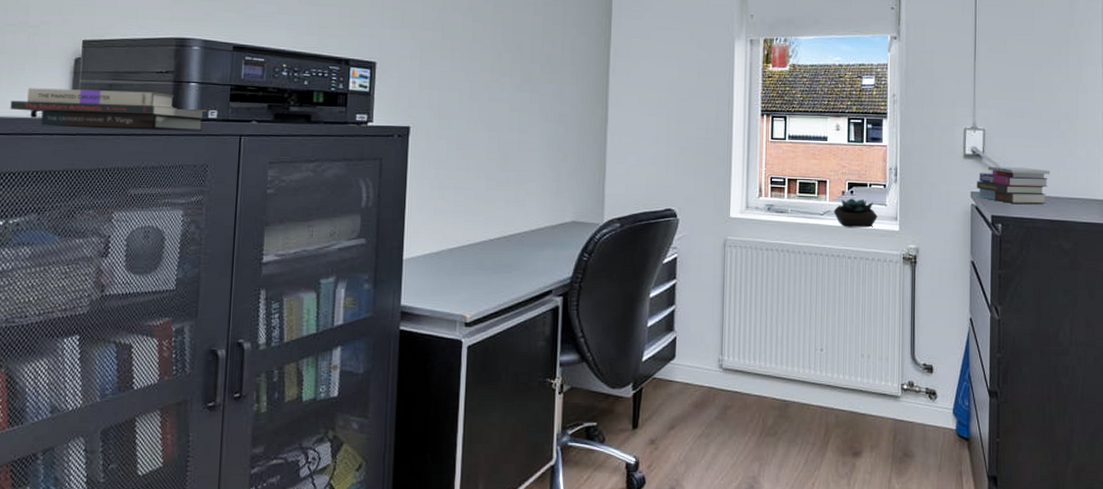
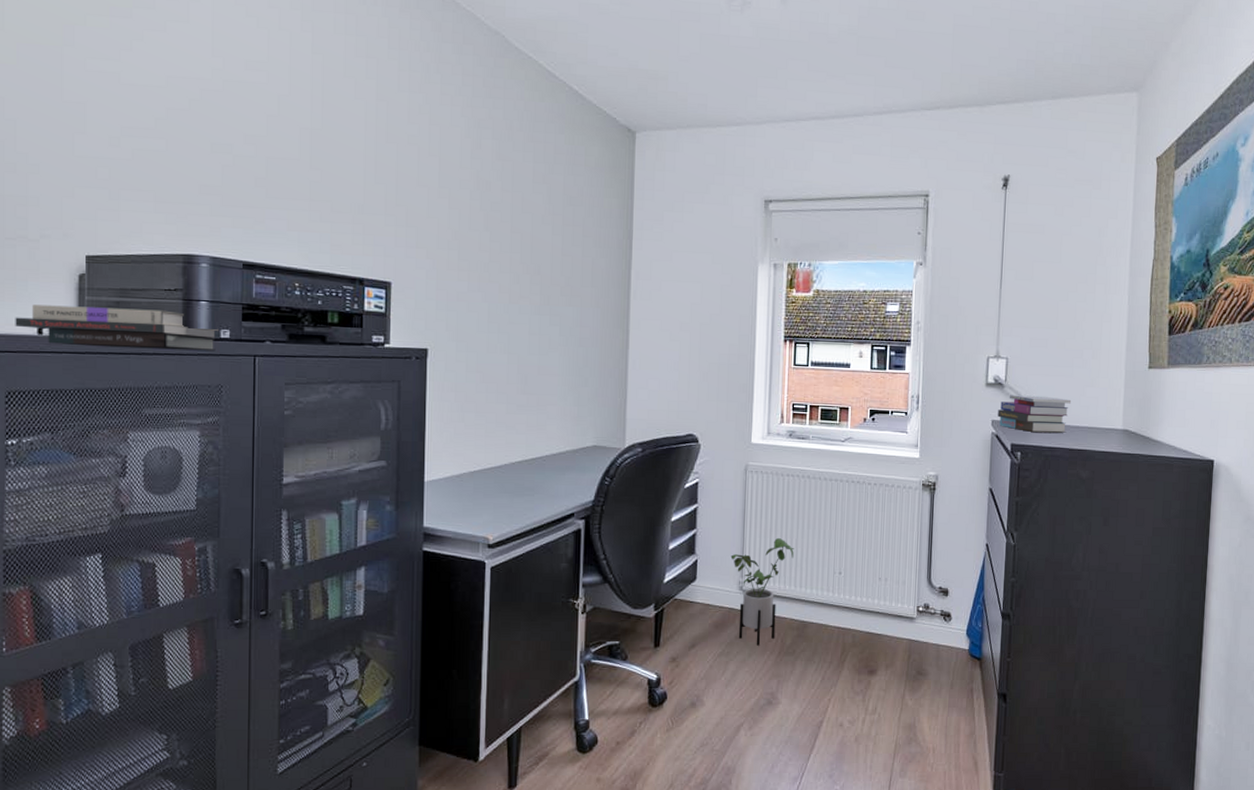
house plant: none [710,313,774,427] -> present [730,537,794,646]
succulent plant: present [833,198,878,228] -> none [854,425,899,455]

